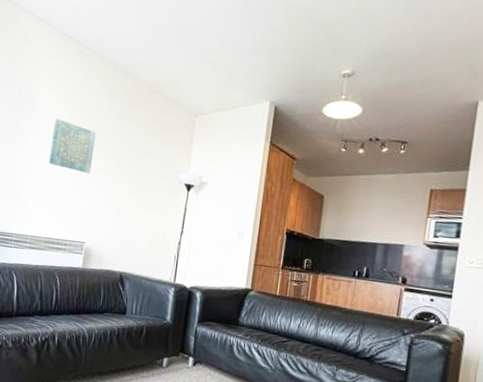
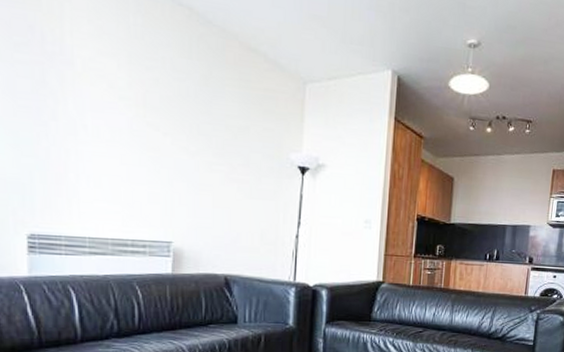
wall art: present [48,119,96,174] -> none [104,78,171,154]

